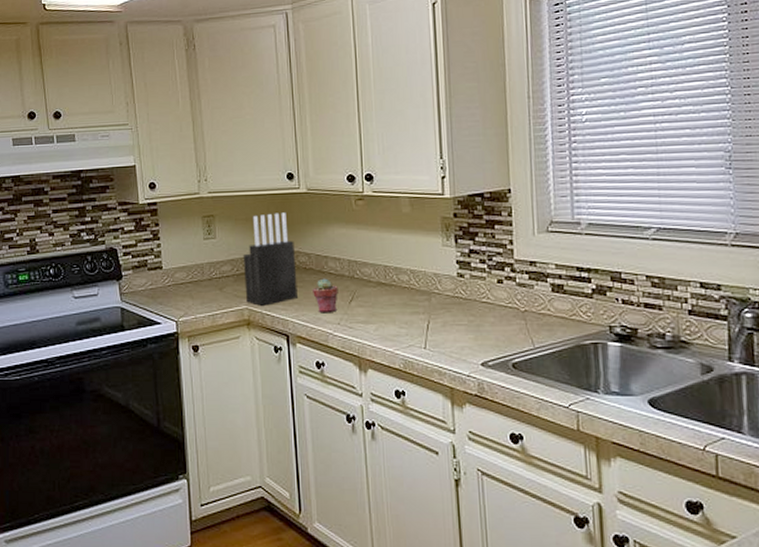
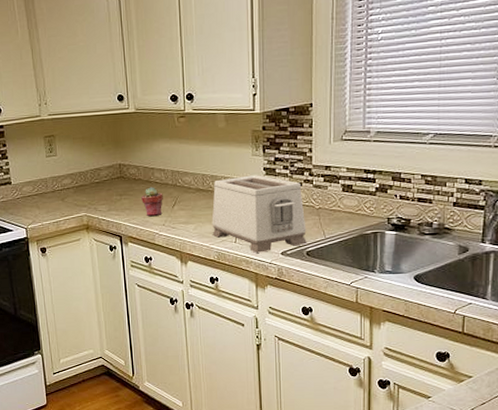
knife block: present [243,212,298,306] -> none [80,130,129,213]
toaster: none [396,269,512,362] -> present [212,175,307,253]

